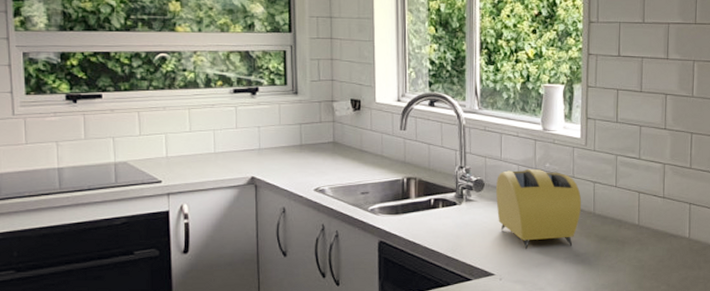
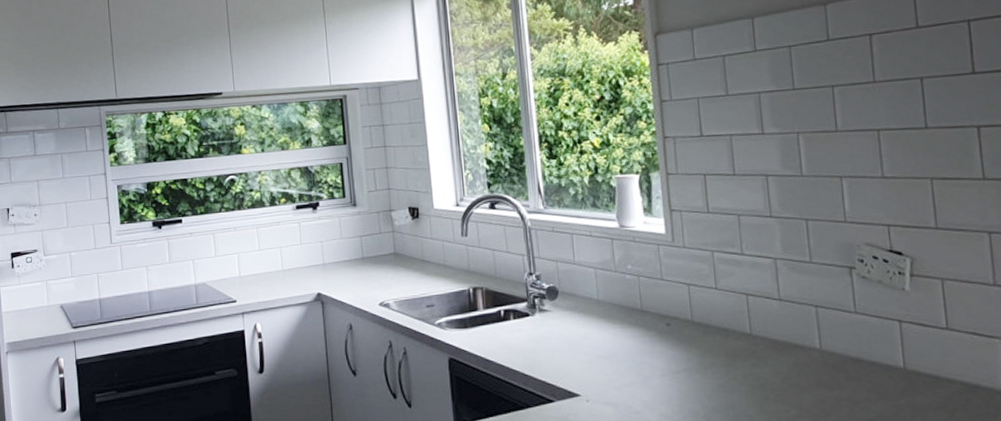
toaster: present [496,168,582,250] -> none [572,271,676,366]

